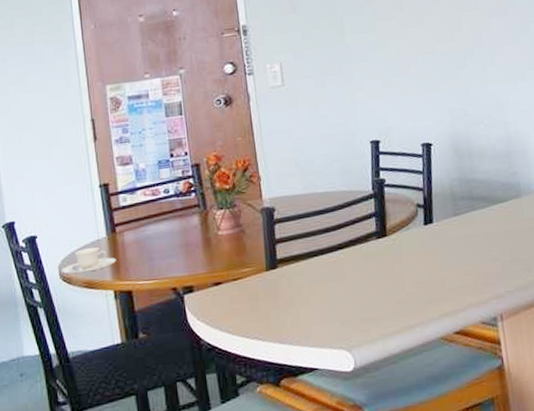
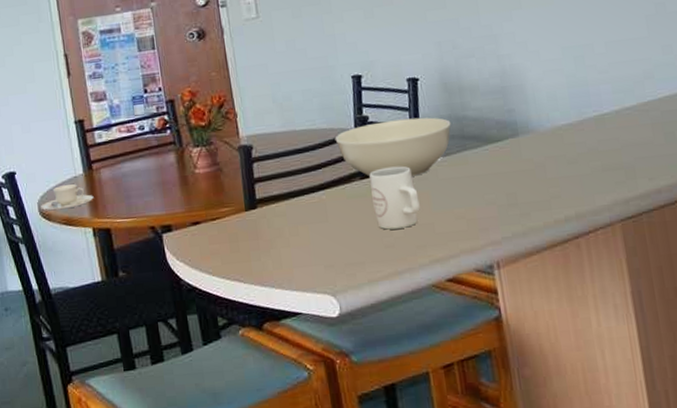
bowl: none [353,180,461,237] -> present [335,117,451,177]
mug: none [385,225,432,286] -> present [369,166,420,230]

